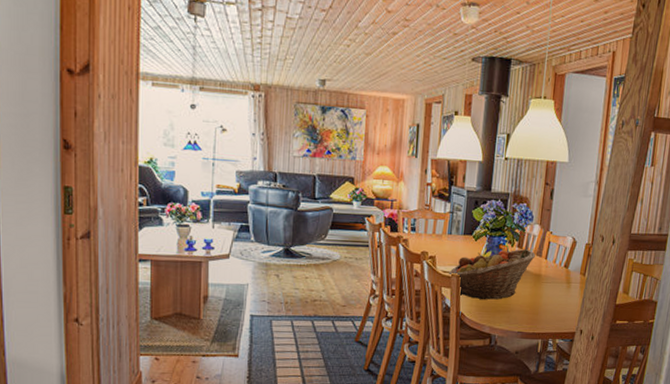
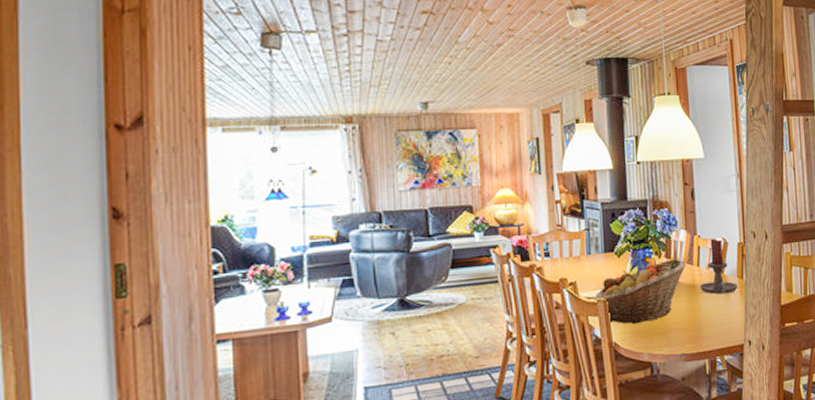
candle holder: none [544,236,579,287] -> present [700,238,738,294]

